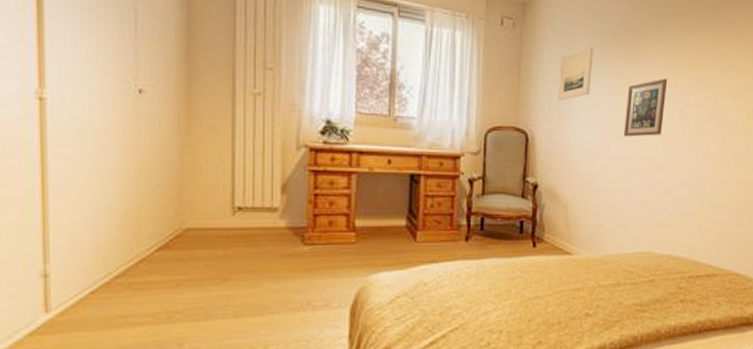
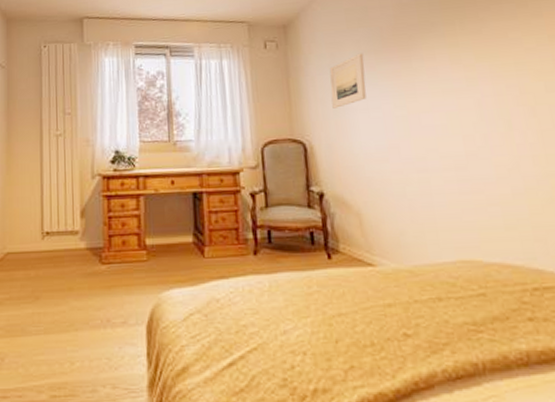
picture frame: present [624,78,668,137] -> none [409,72,459,136]

